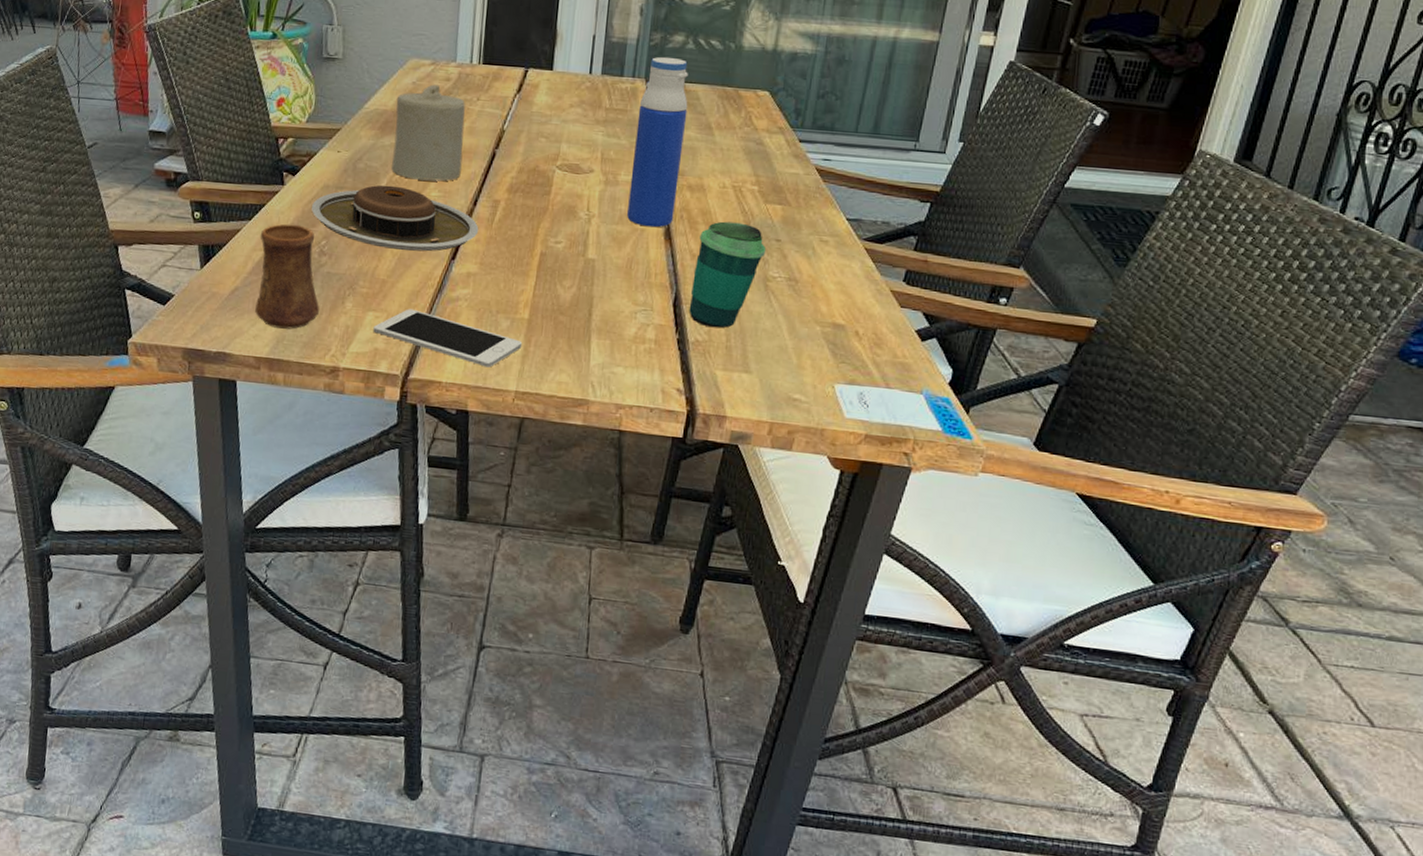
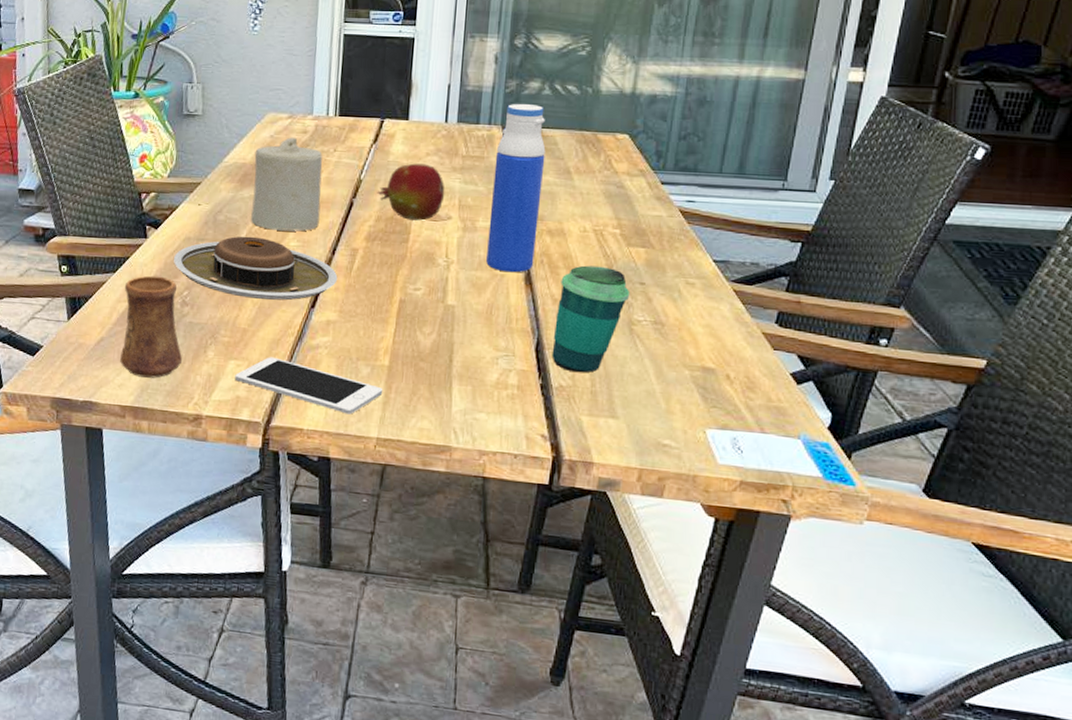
fruit: none [519,114,588,173] -> present [377,163,445,221]

